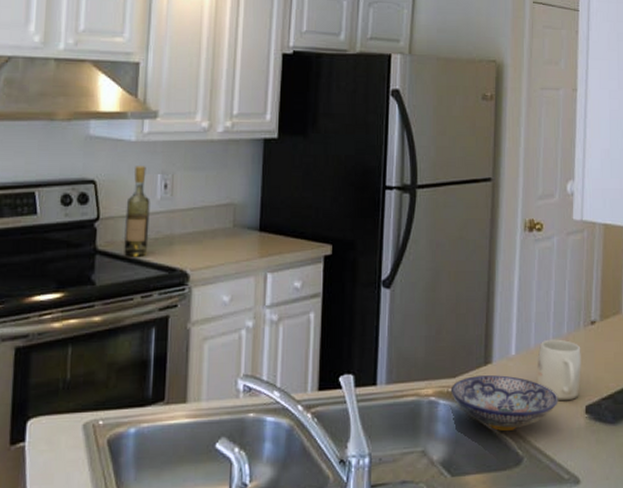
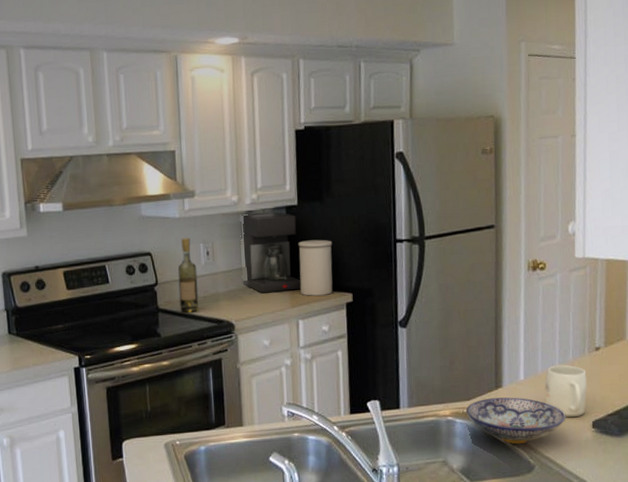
coffee maker: none [205,143,275,239] -> present [240,211,302,293]
canister: none [273,179,314,245] -> present [298,239,333,296]

